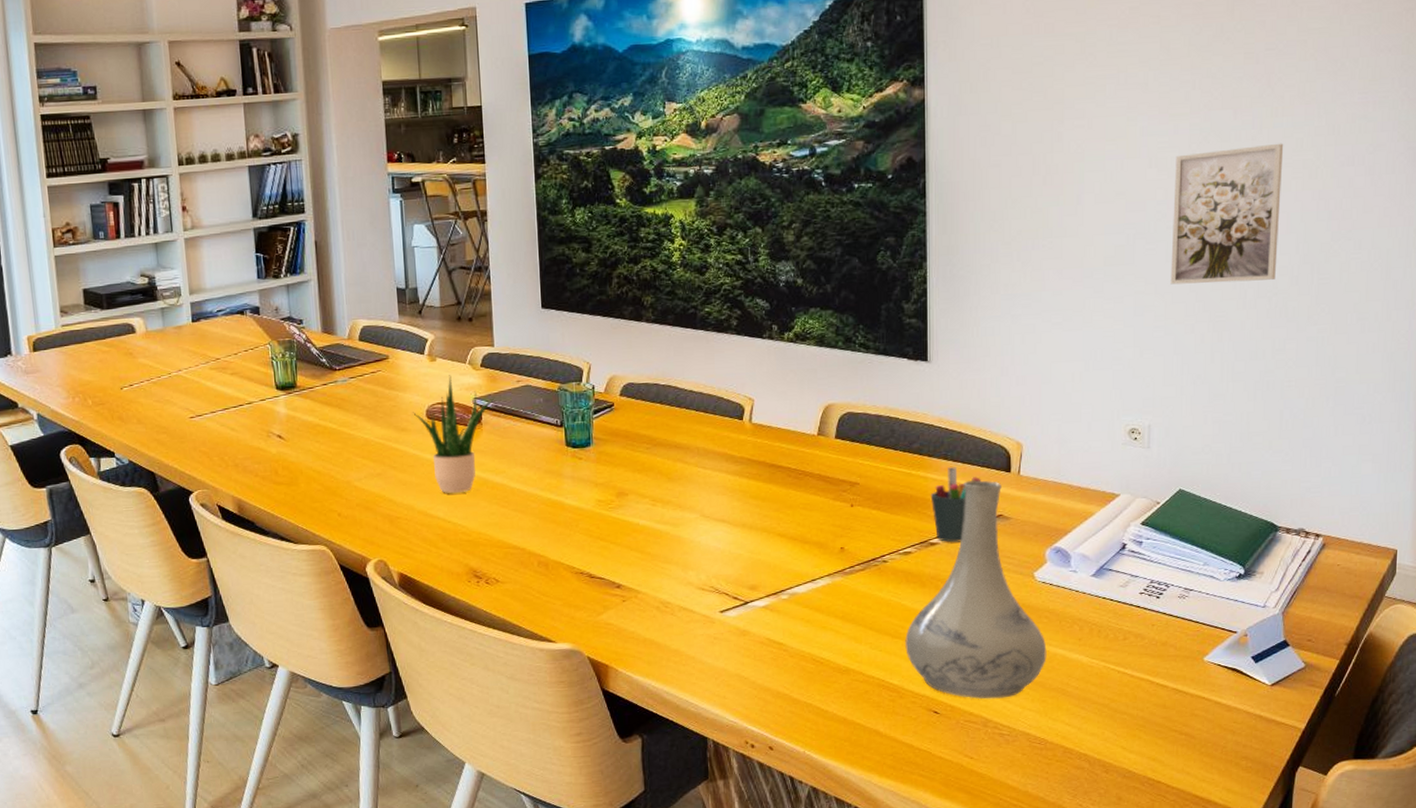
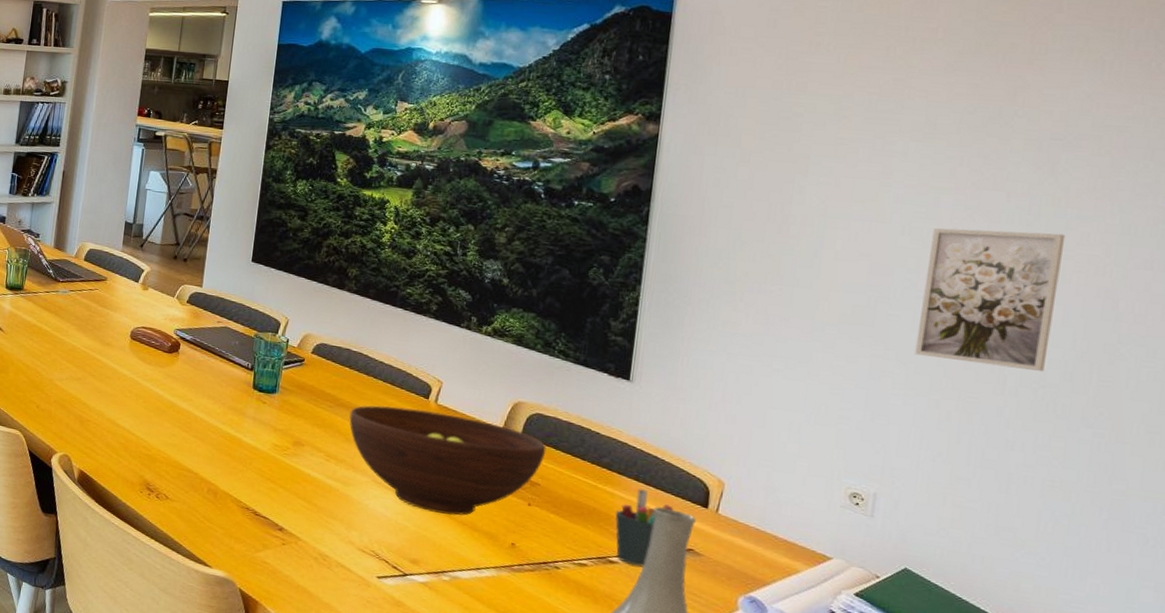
potted plant: present [413,375,495,494] -> none [119,304,195,411]
fruit bowl: none [668,430,860,534] -> present [349,405,547,516]

